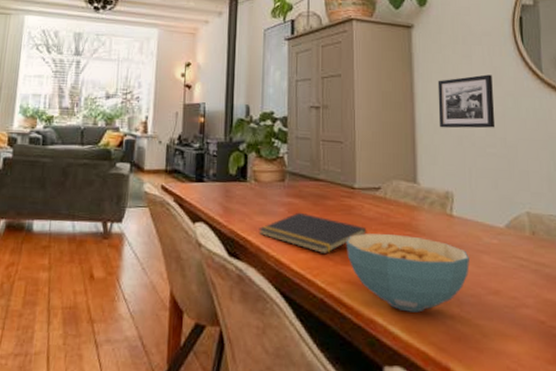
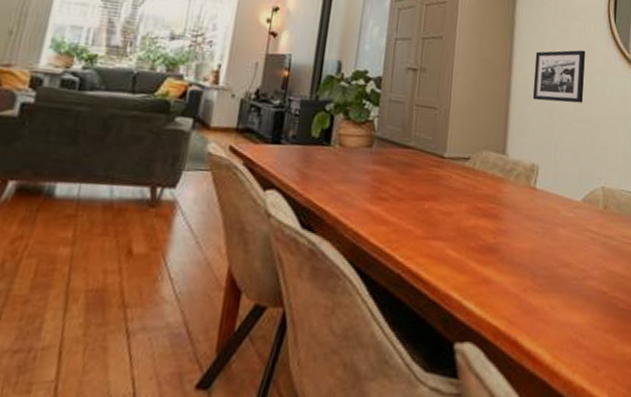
notepad: present [258,212,367,255] -> none [338,181,452,227]
cereal bowl: present [346,233,470,313] -> none [429,205,547,287]

